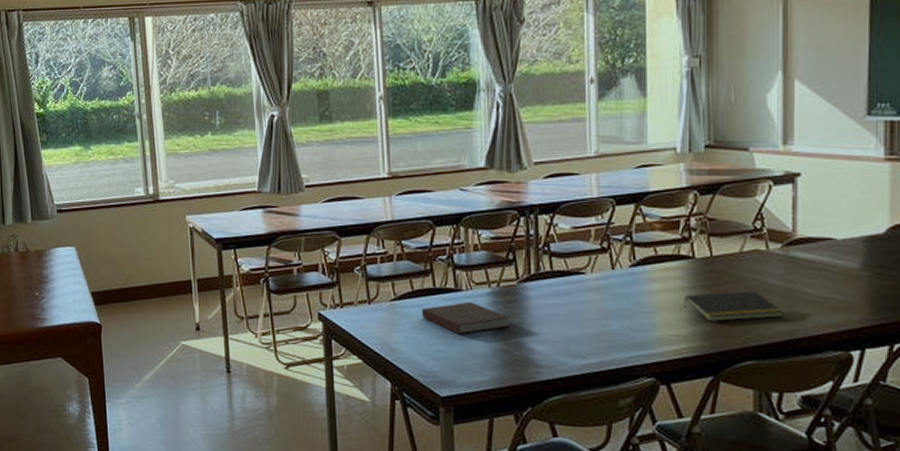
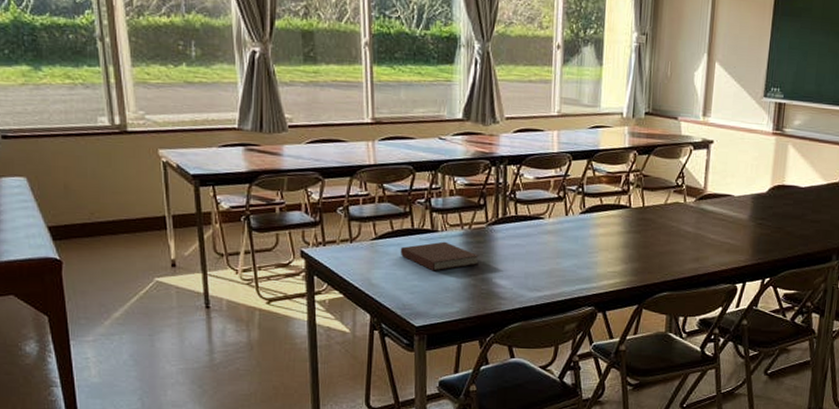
notepad: present [683,290,783,321] -> none [619,235,692,260]

